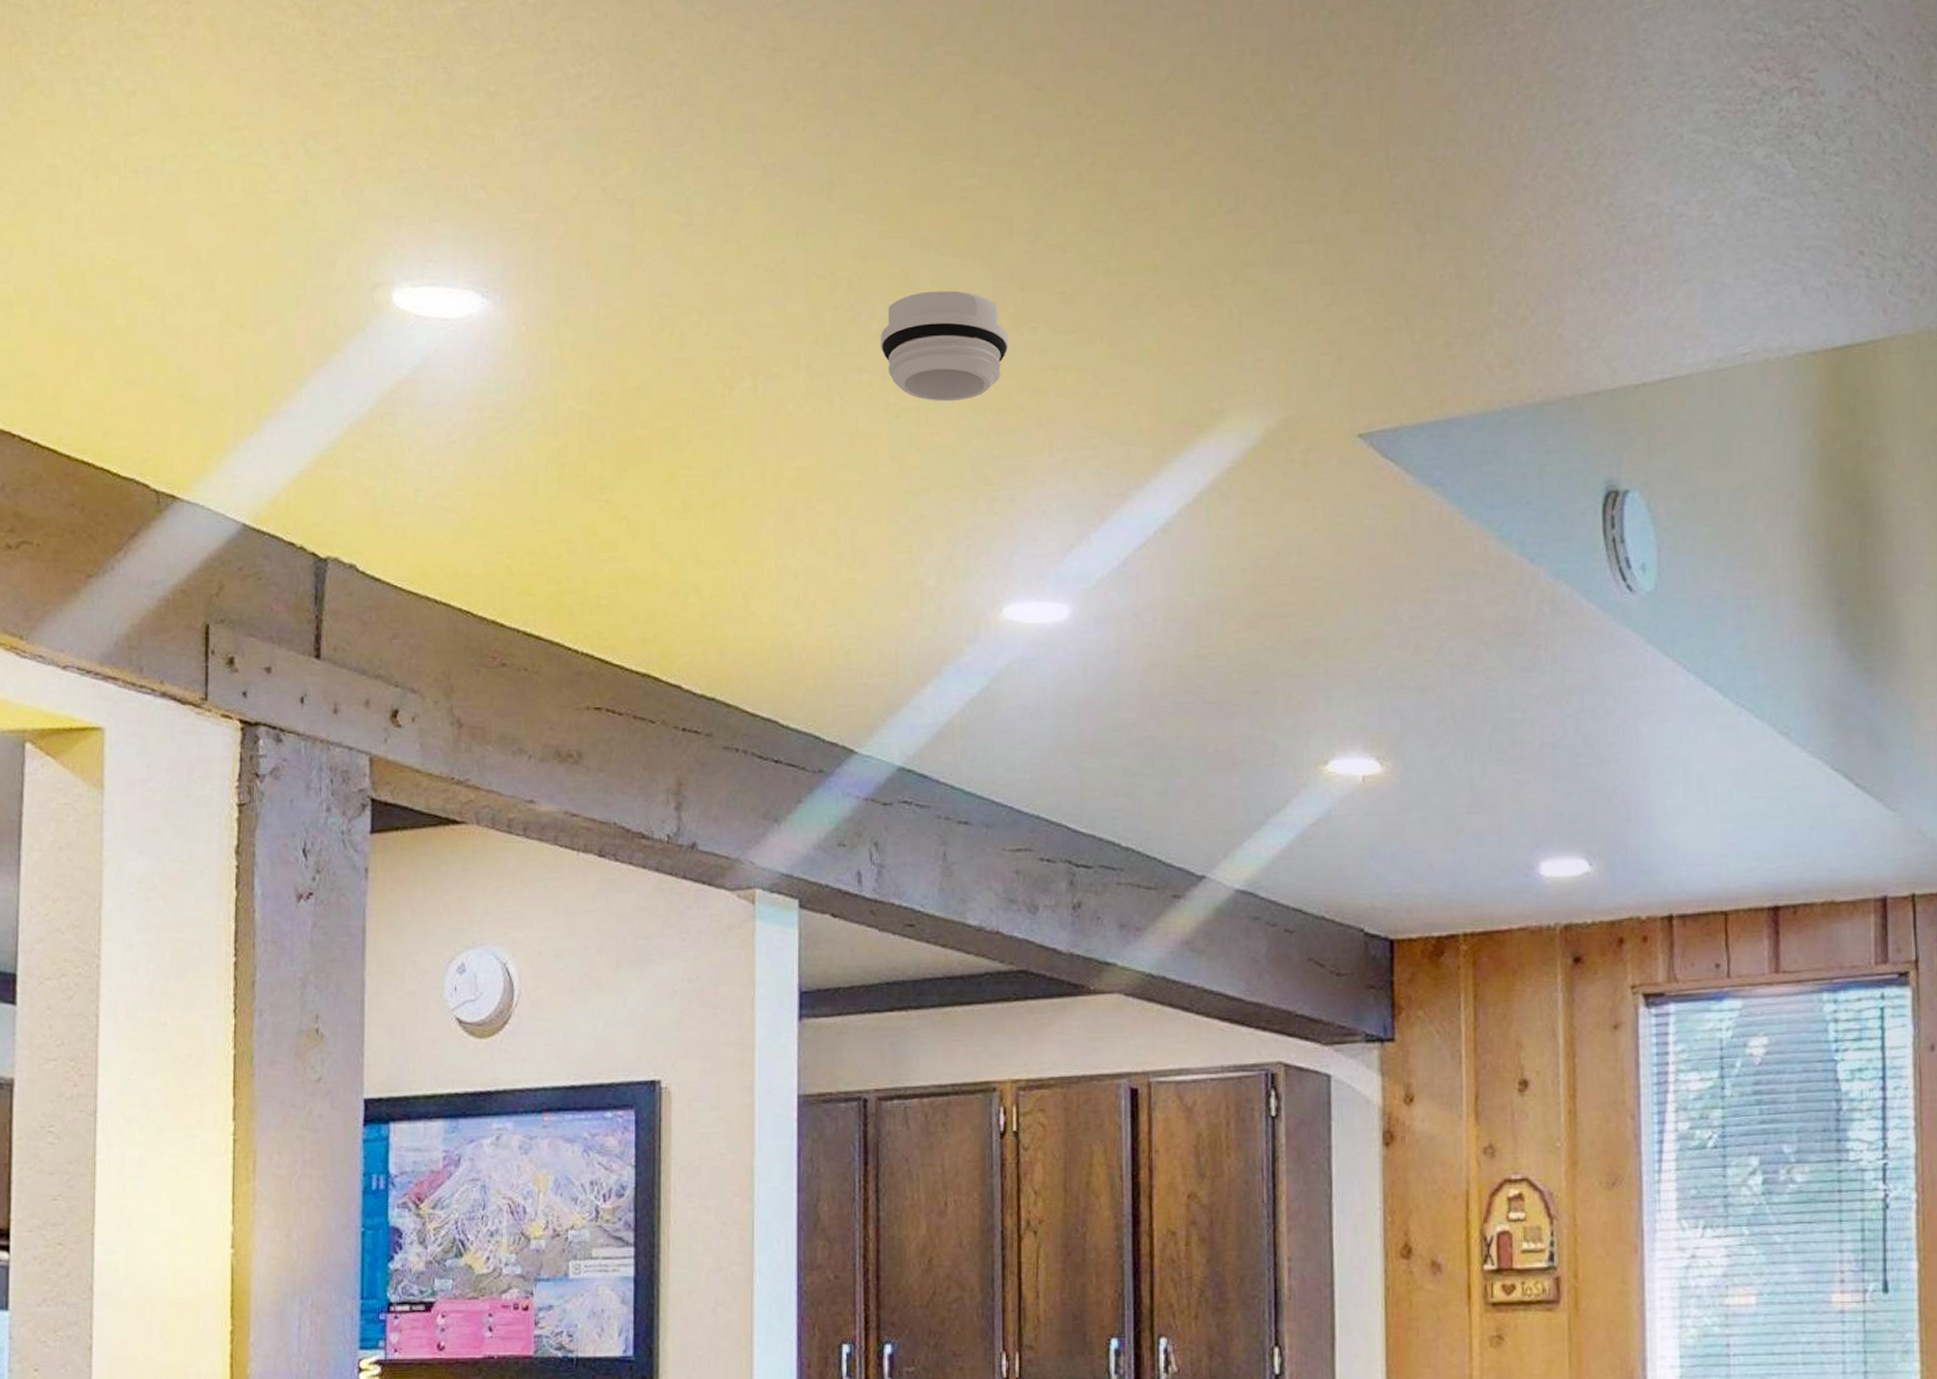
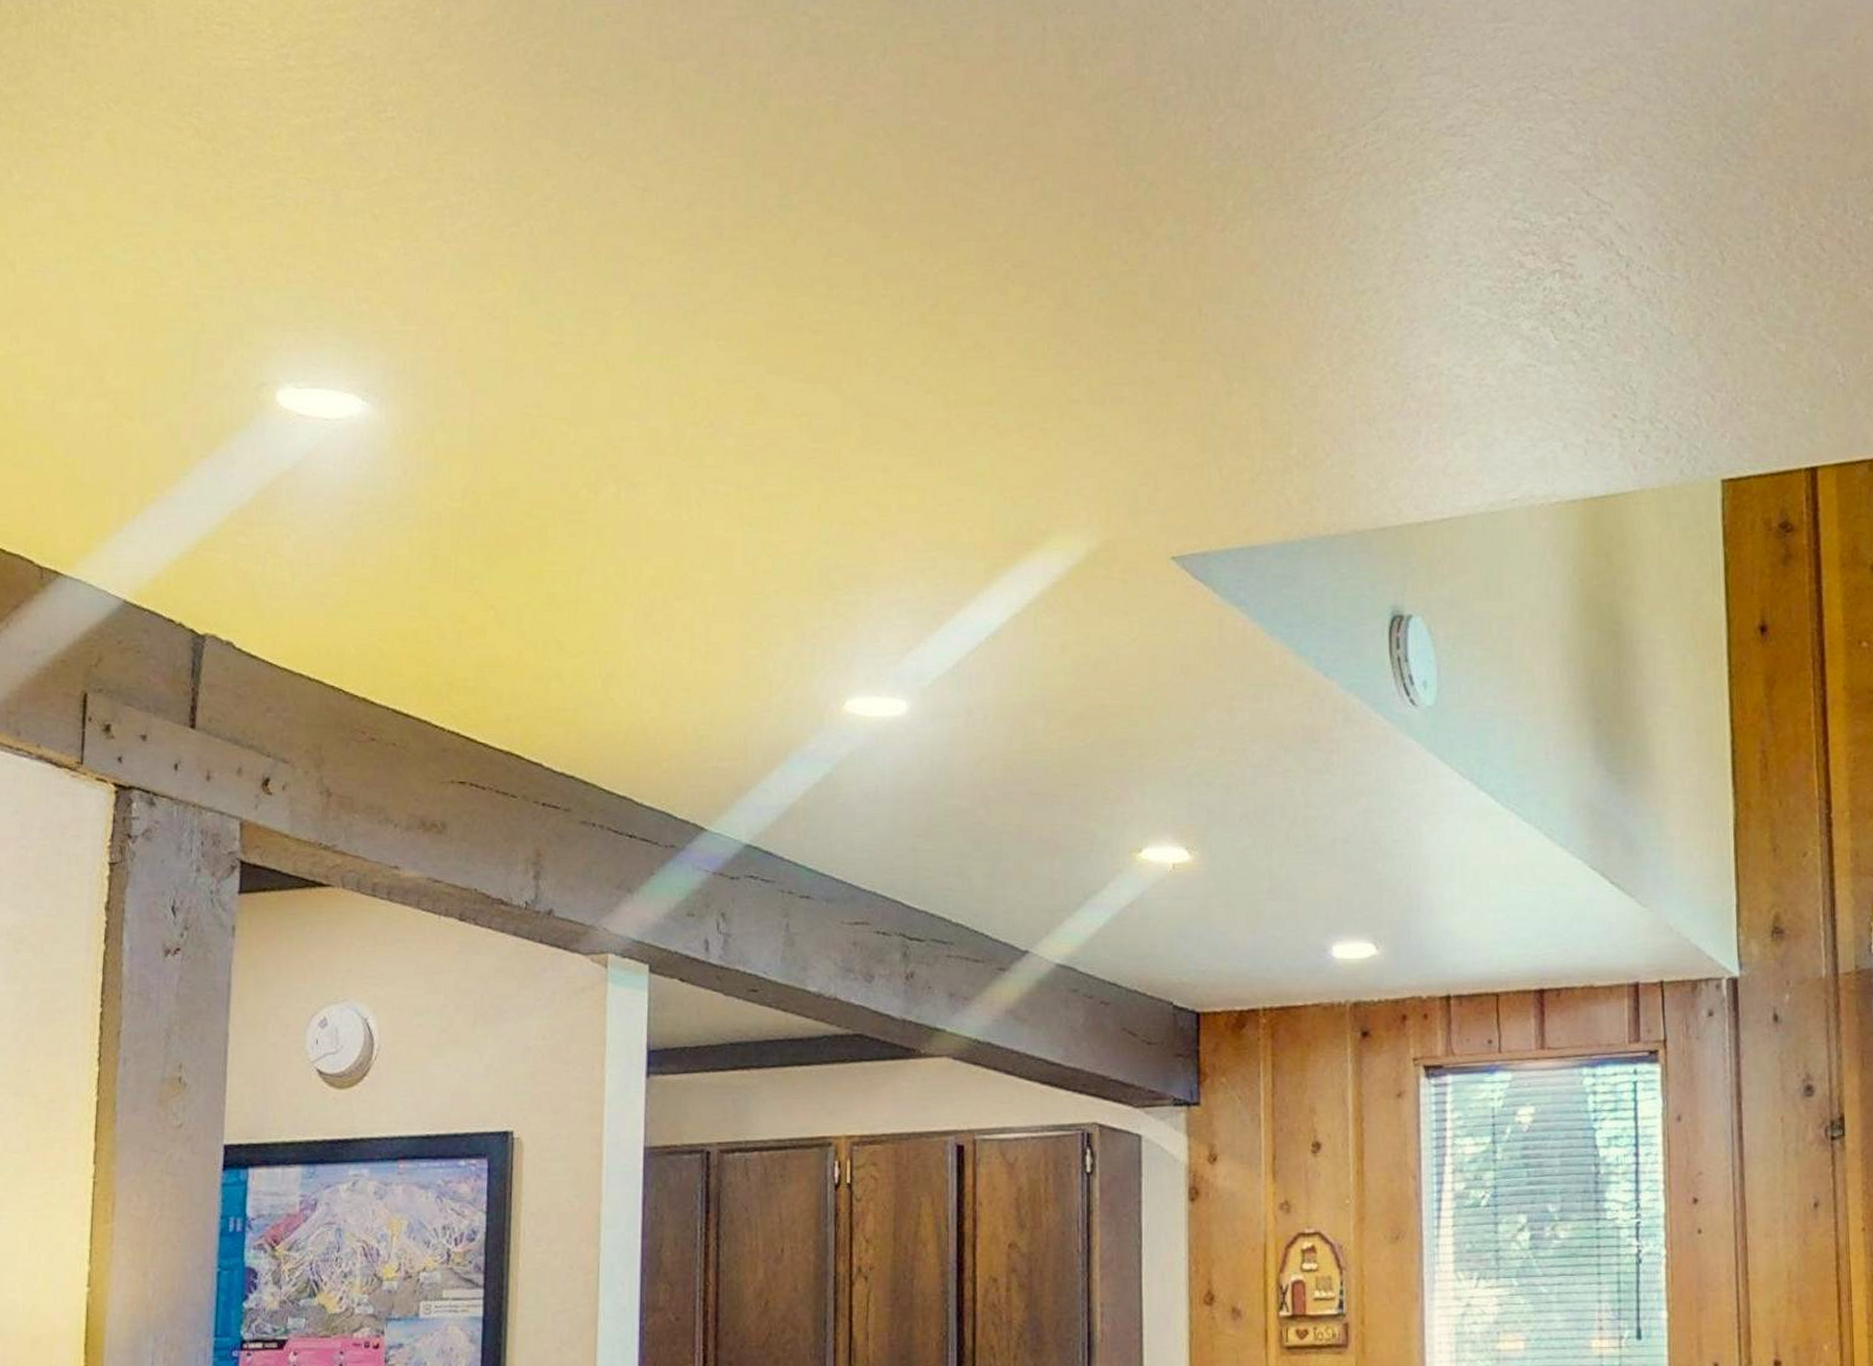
smoke detector: present [880,291,1009,402] -> none [736,413,855,513]

